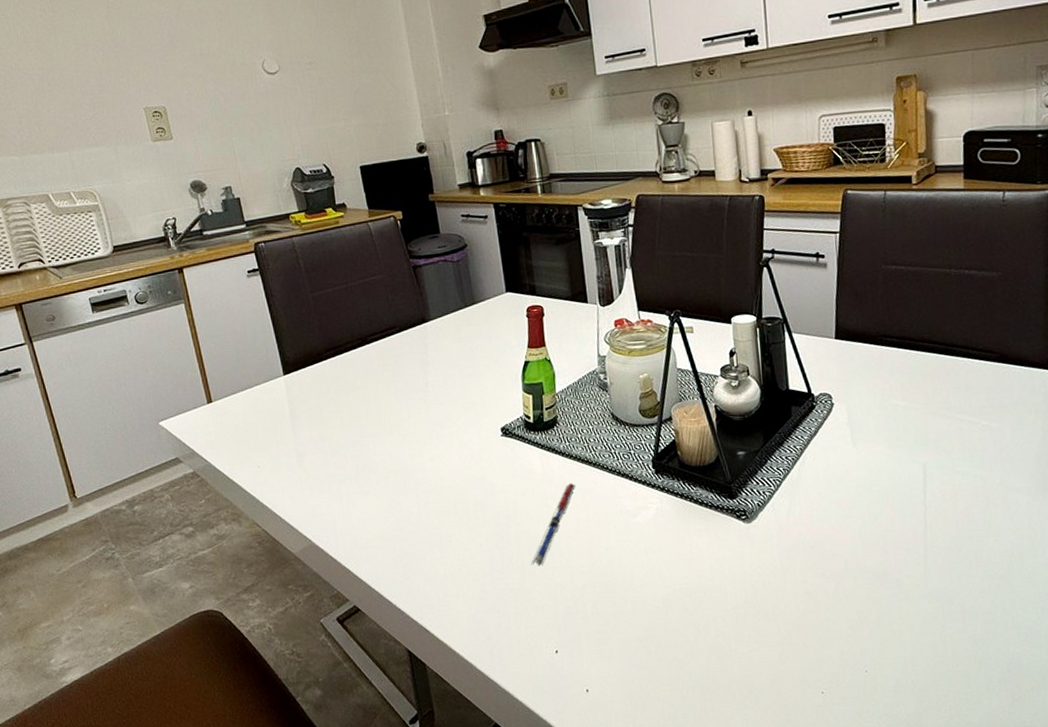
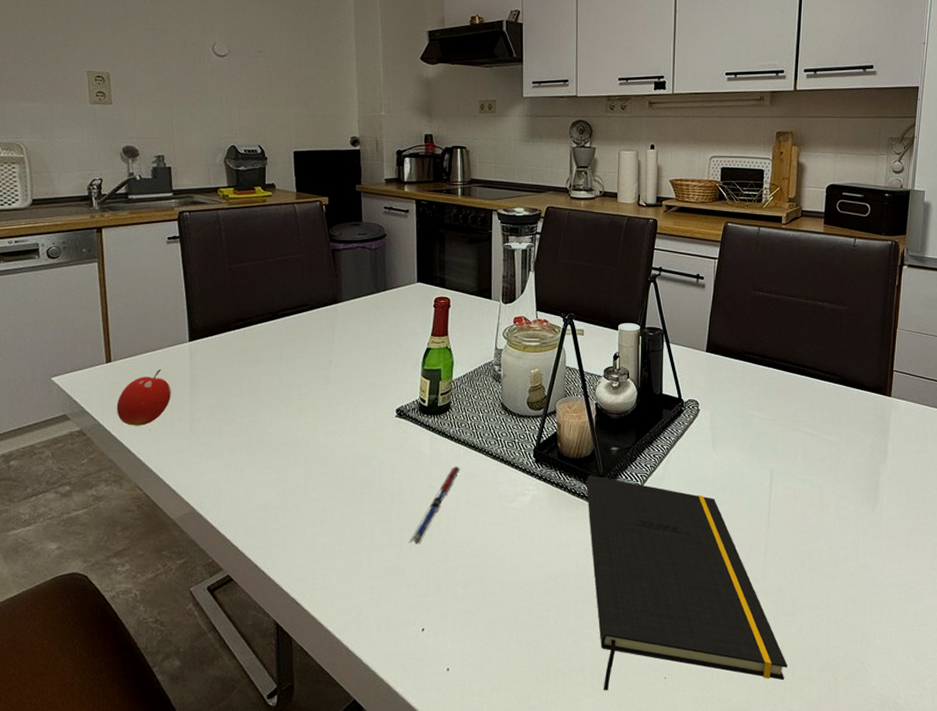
fruit: none [223,406,275,464] -> present [116,369,171,426]
notepad: none [713,483,962,708] -> present [586,475,787,691]

